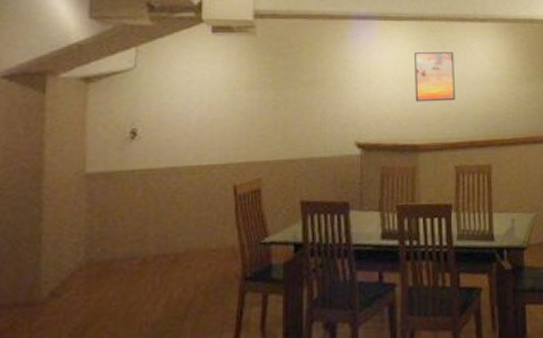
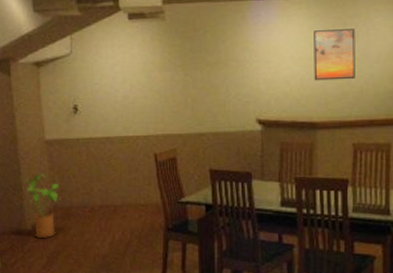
house plant: none [46,219,101,308] -> present [24,174,60,238]

